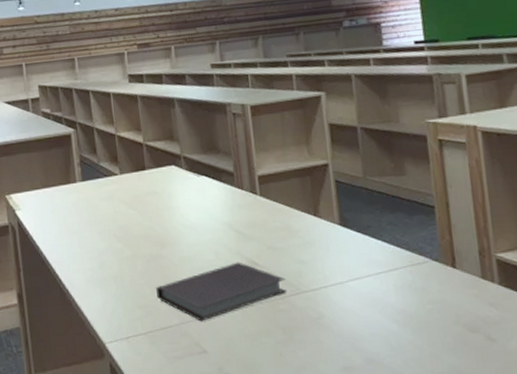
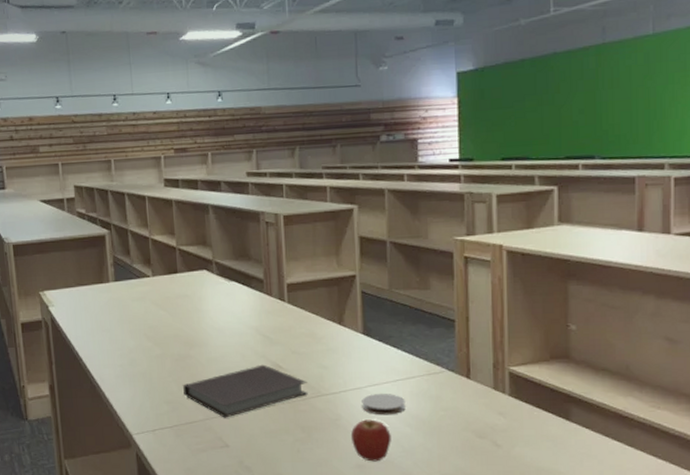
apple: none [334,316,378,363] -> present [350,419,391,462]
coaster: none [344,287,391,312] -> present [362,393,406,415]

